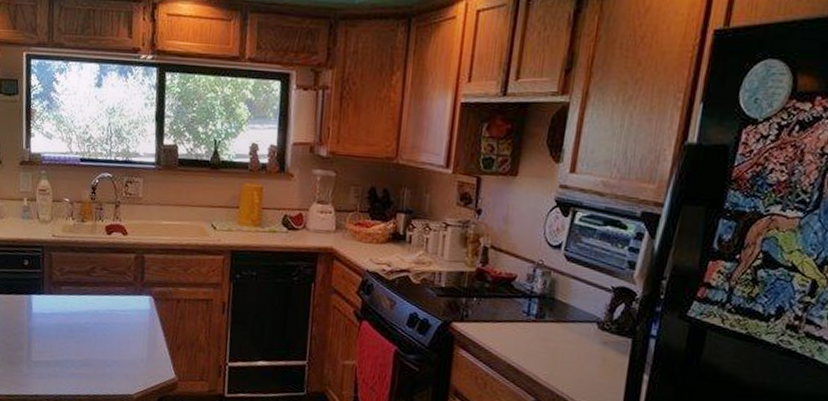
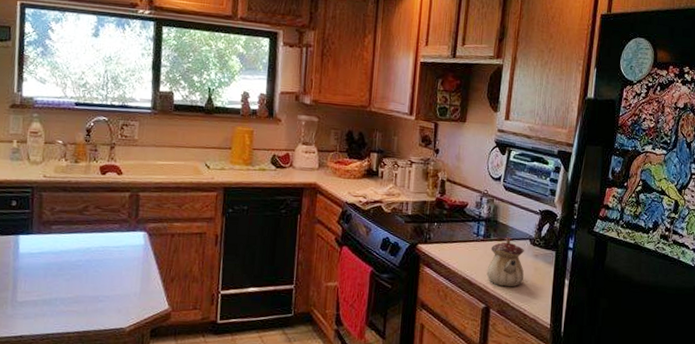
teapot: none [538,318,589,380] -> present [486,237,524,287]

